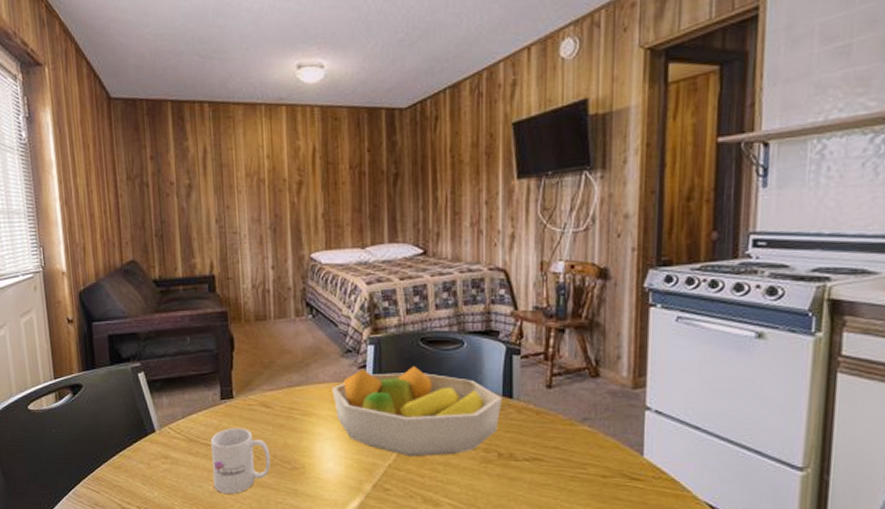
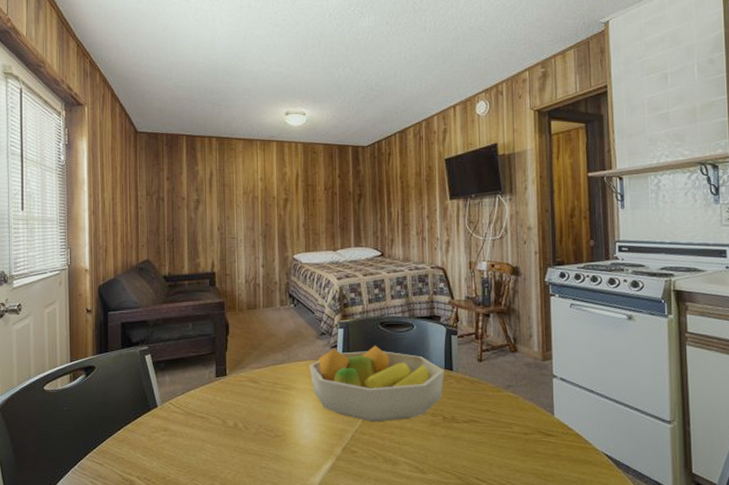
mug: present [210,427,270,494] -> none [205,401,256,461]

